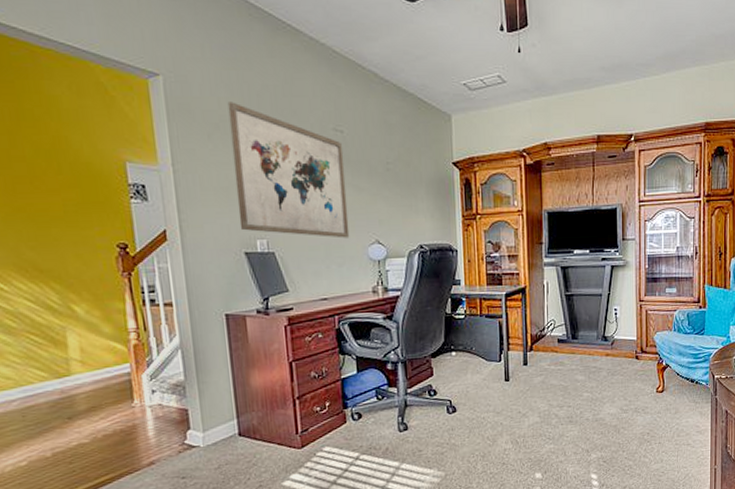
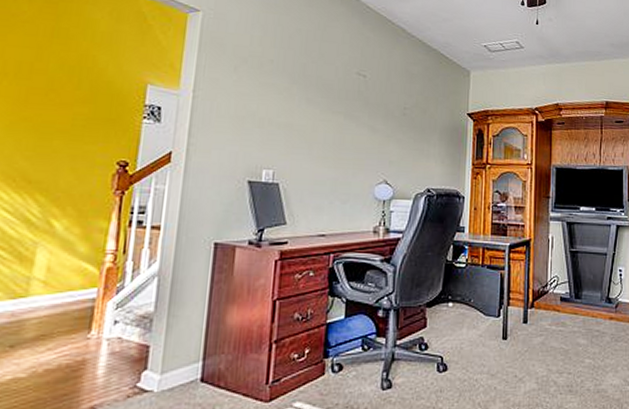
wall art: present [227,102,350,238] -> none [248,40,364,176]

